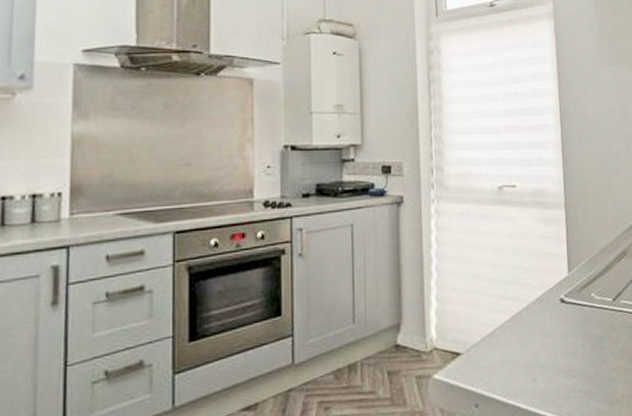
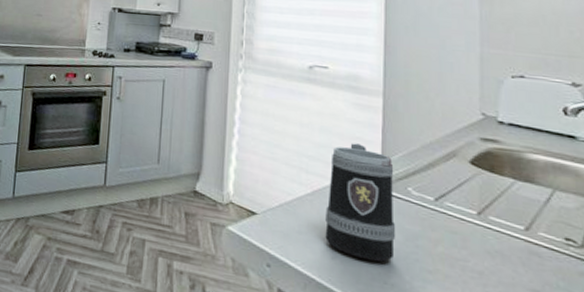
mug: none [524,259,585,374] -> present [325,143,396,262]

